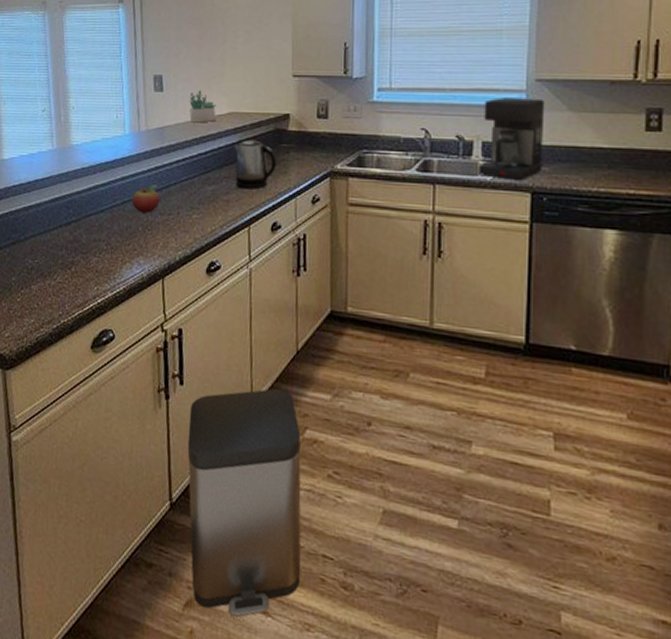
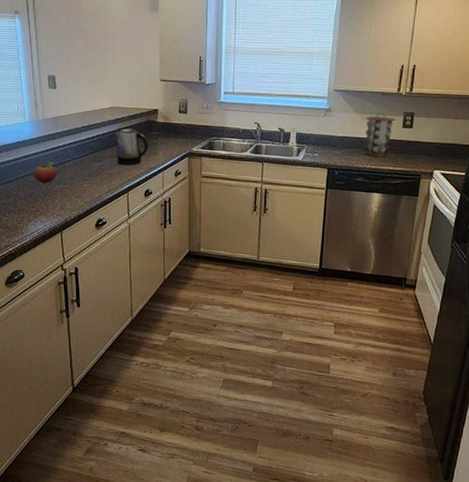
pedal bin: present [187,388,301,618] -> none [84,306,168,456]
succulent plant: present [189,90,216,123] -> none [78,89,100,115]
coffee maker: present [479,98,545,180] -> none [294,102,340,160]
spice rack: none [582,108,634,176] -> present [361,112,396,157]

